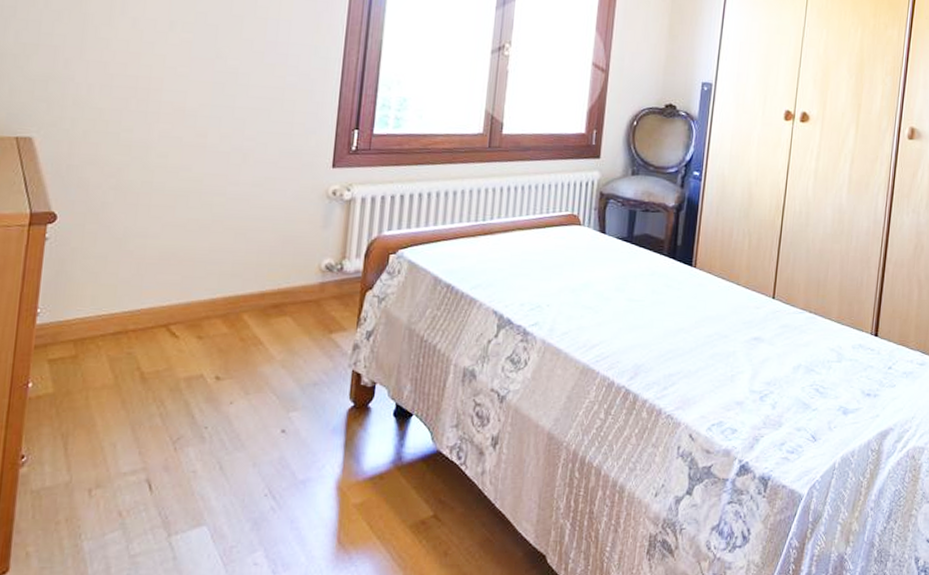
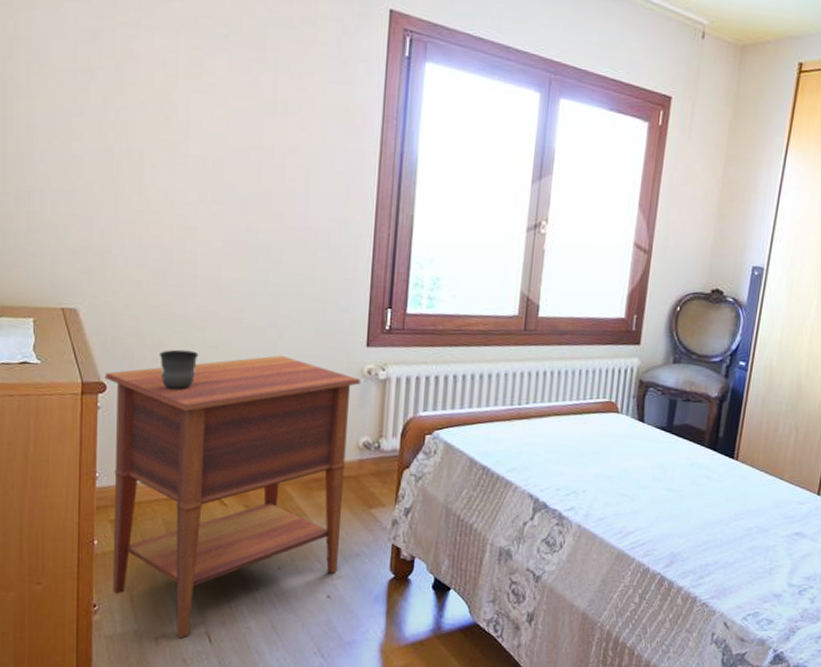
nightstand: none [44,178,326,488] -> present [104,355,361,639]
mug: none [116,176,158,218] -> present [160,349,199,391]

